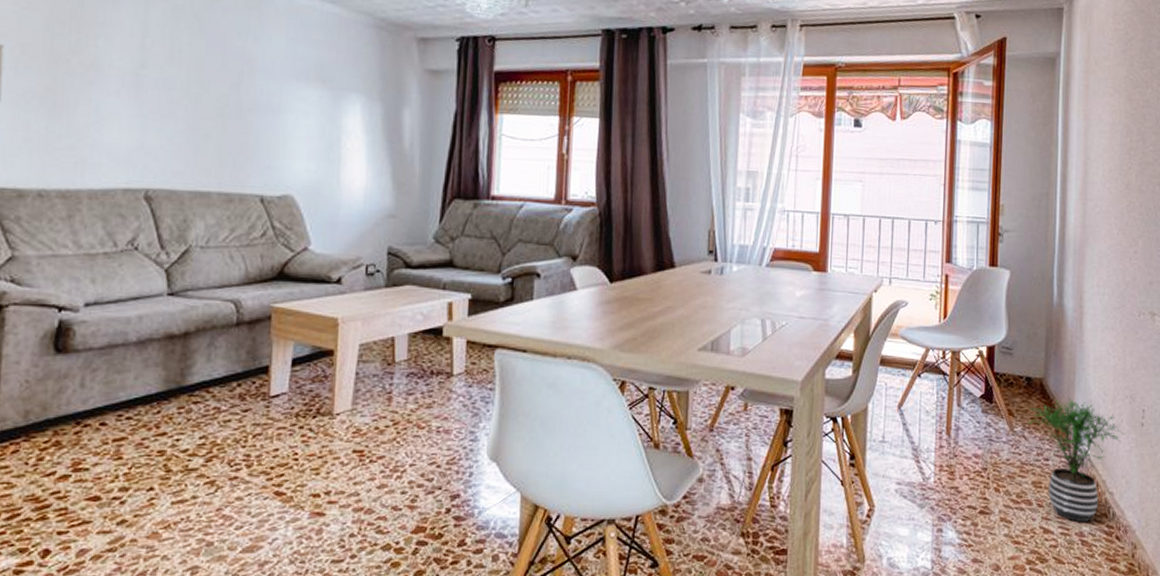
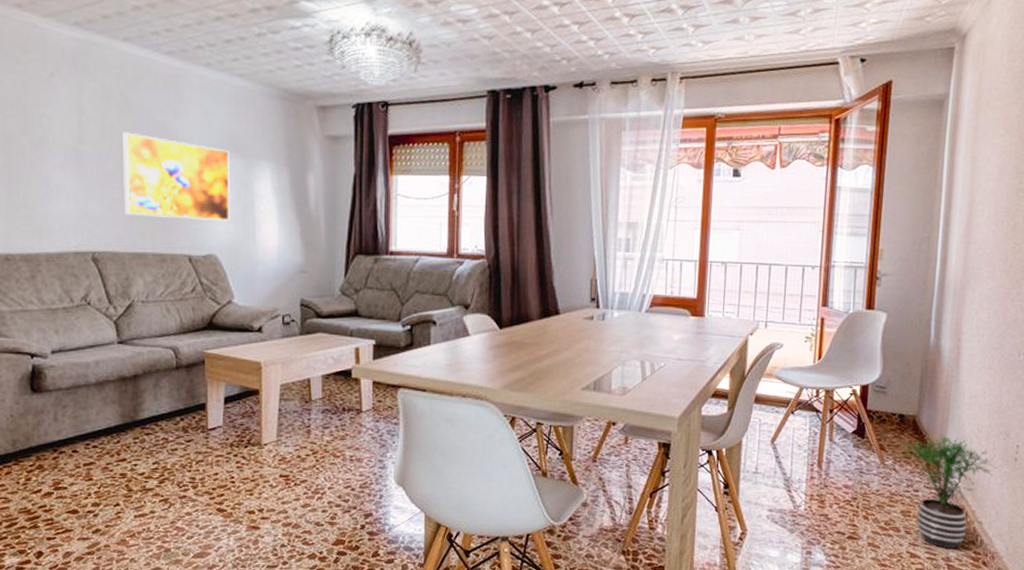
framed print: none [188,56,316,158] -> present [123,132,230,221]

